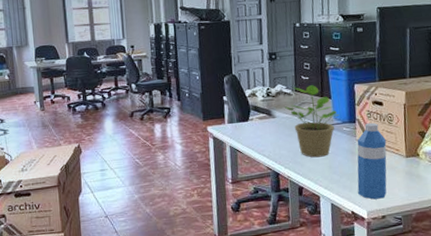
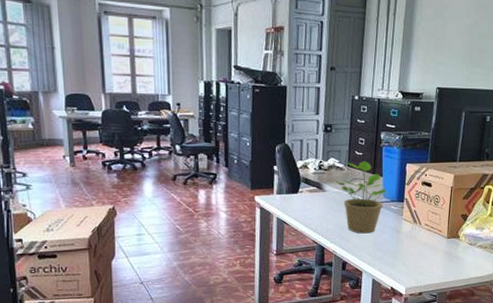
water bottle: present [357,122,387,200] -> none [399,203,431,277]

